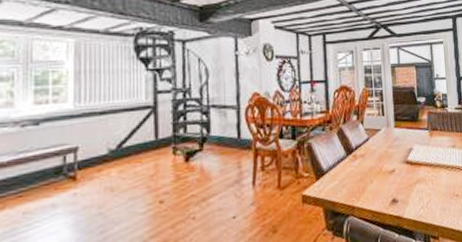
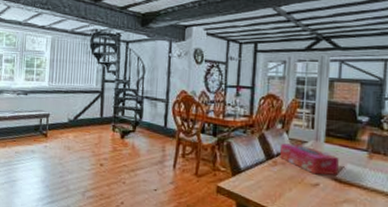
tissue box: none [358,132,409,161] -> present [280,143,339,175]

